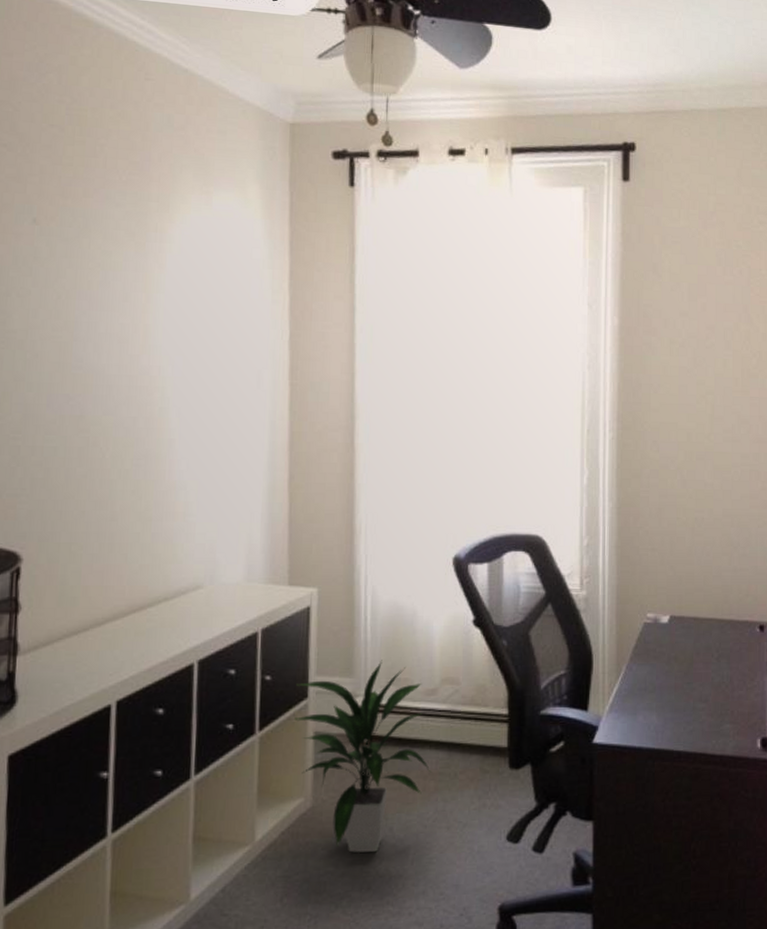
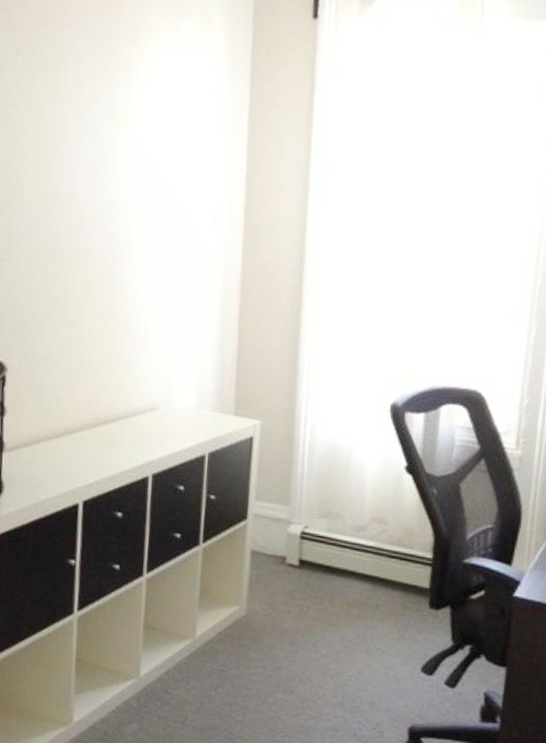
indoor plant: present [295,660,431,853] -> none [234,493,355,663]

